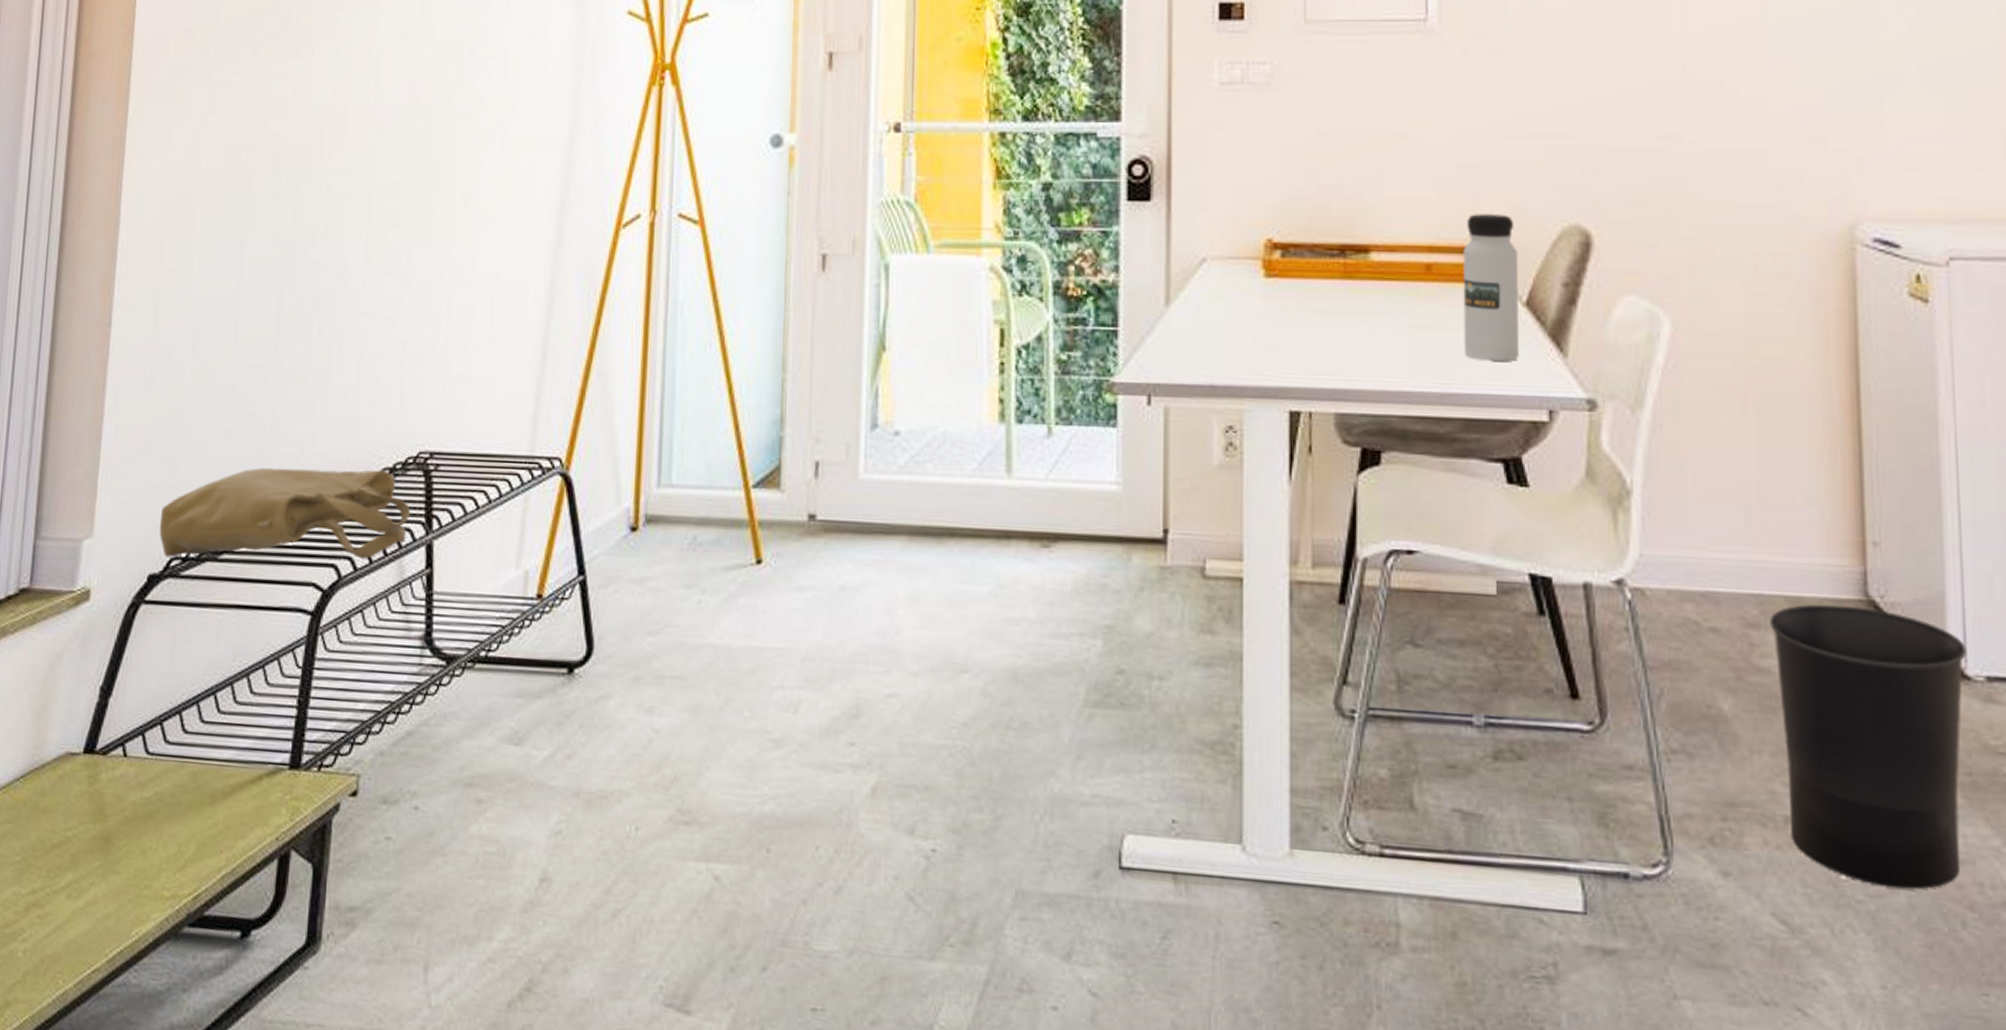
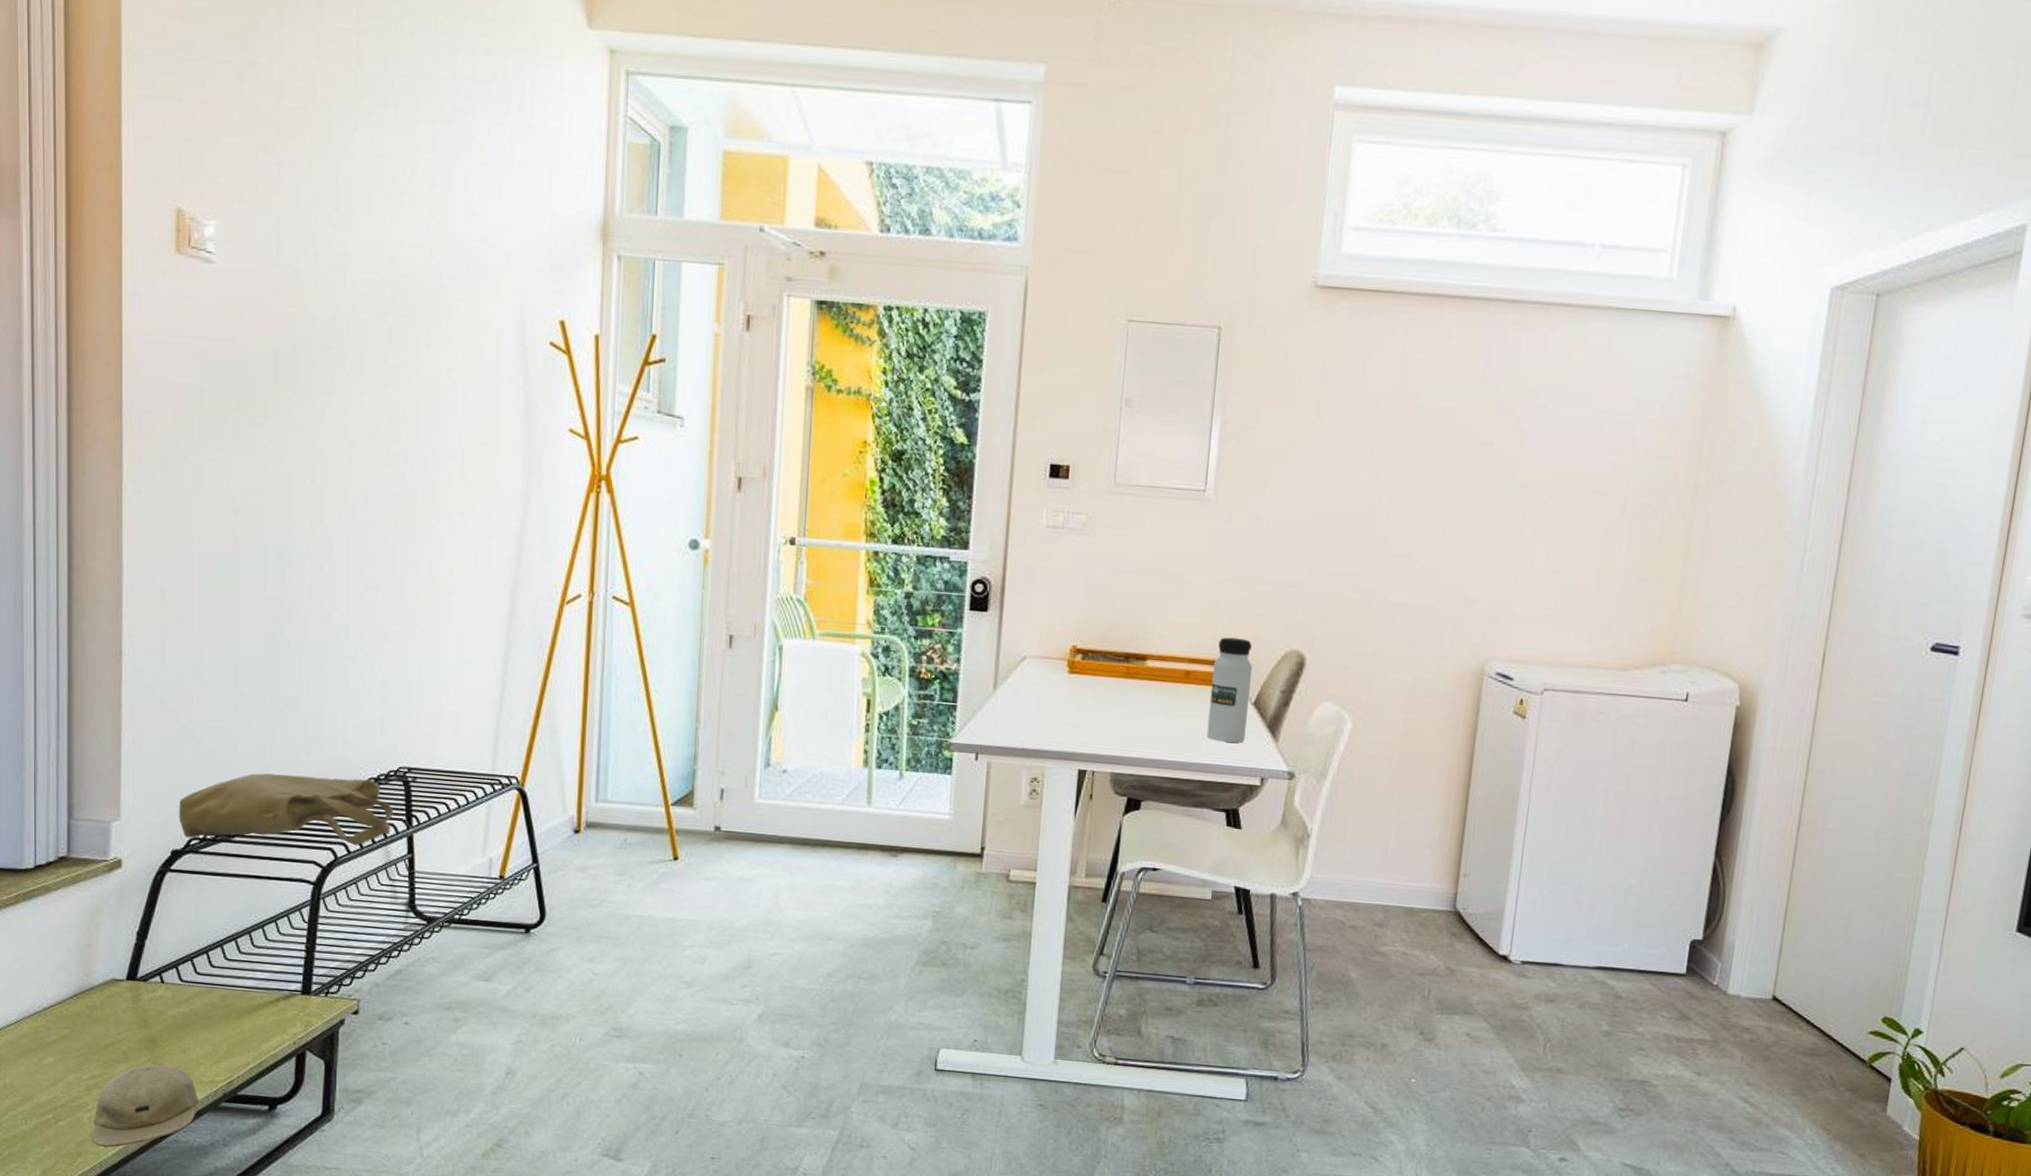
baseball cap: none [24,870,157,994] -> present [91,1063,199,1148]
waste bin: present [1769,603,1967,890] -> none [1384,912,1513,1088]

